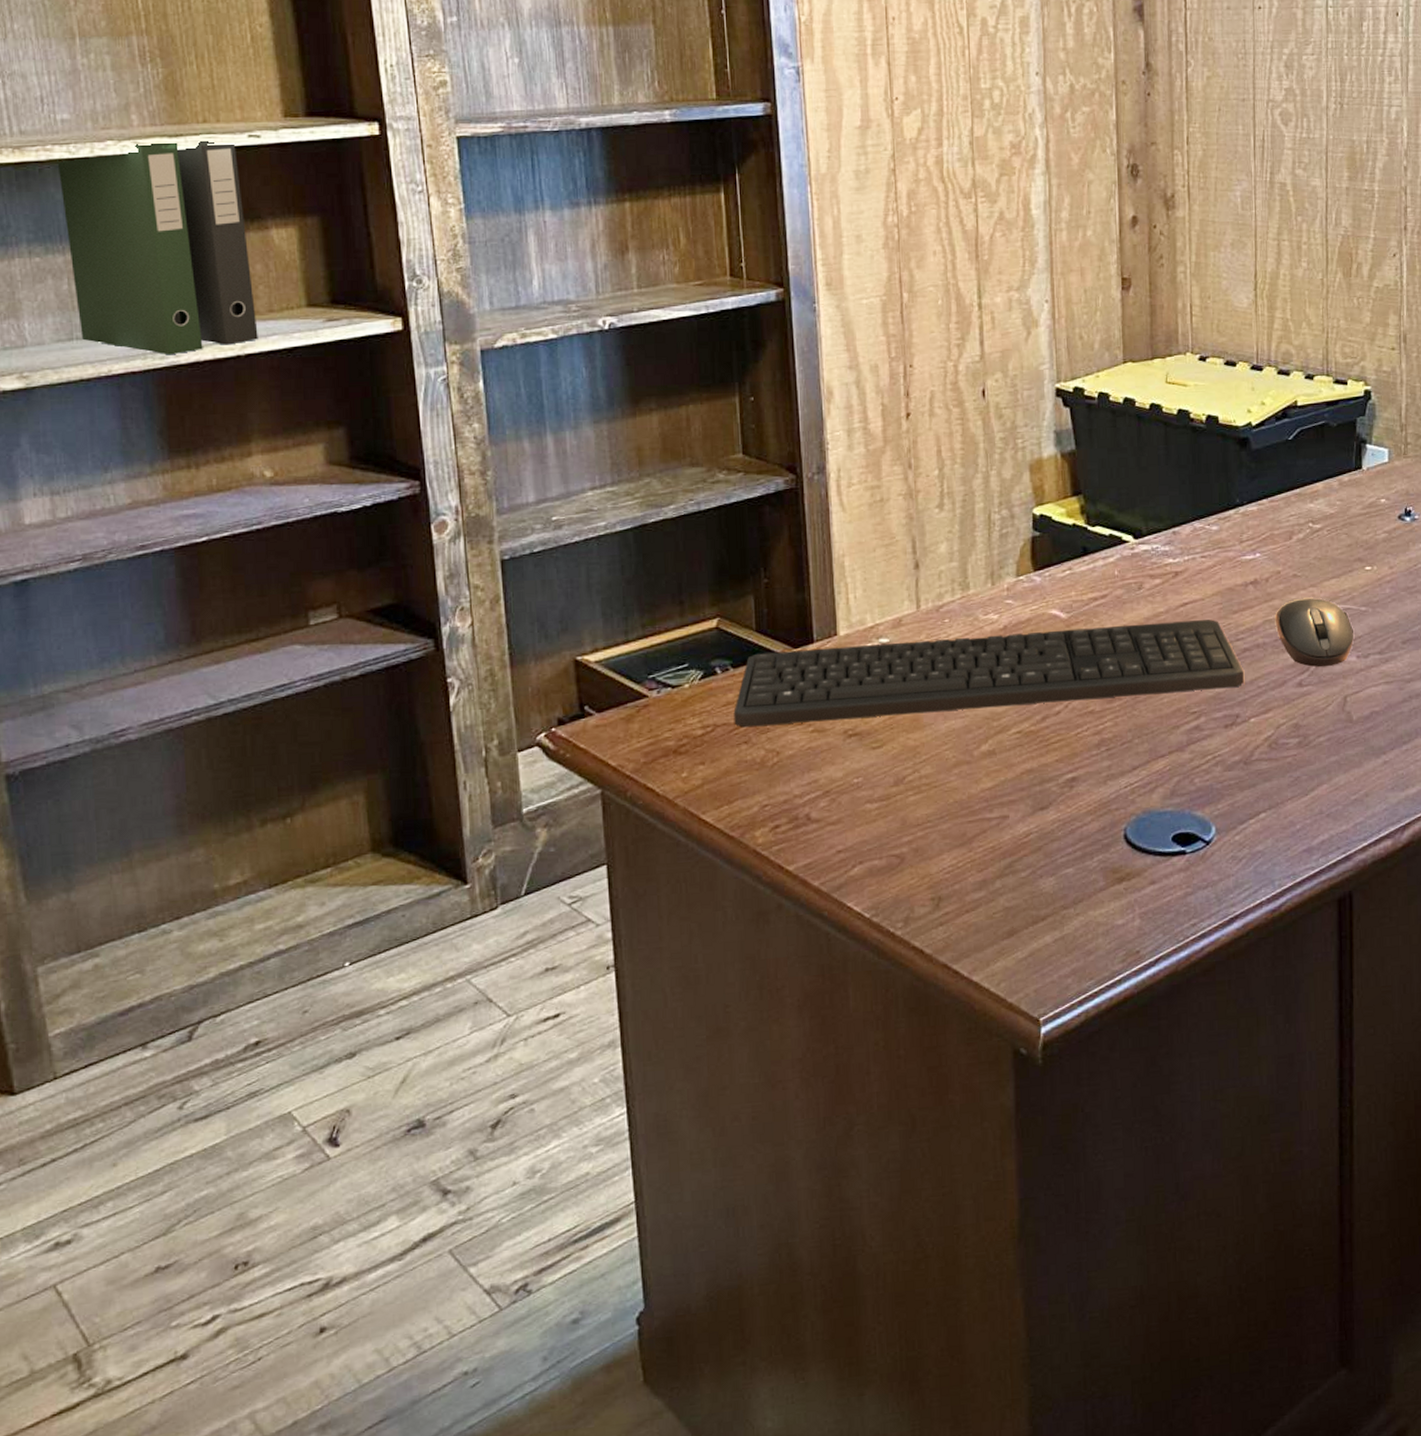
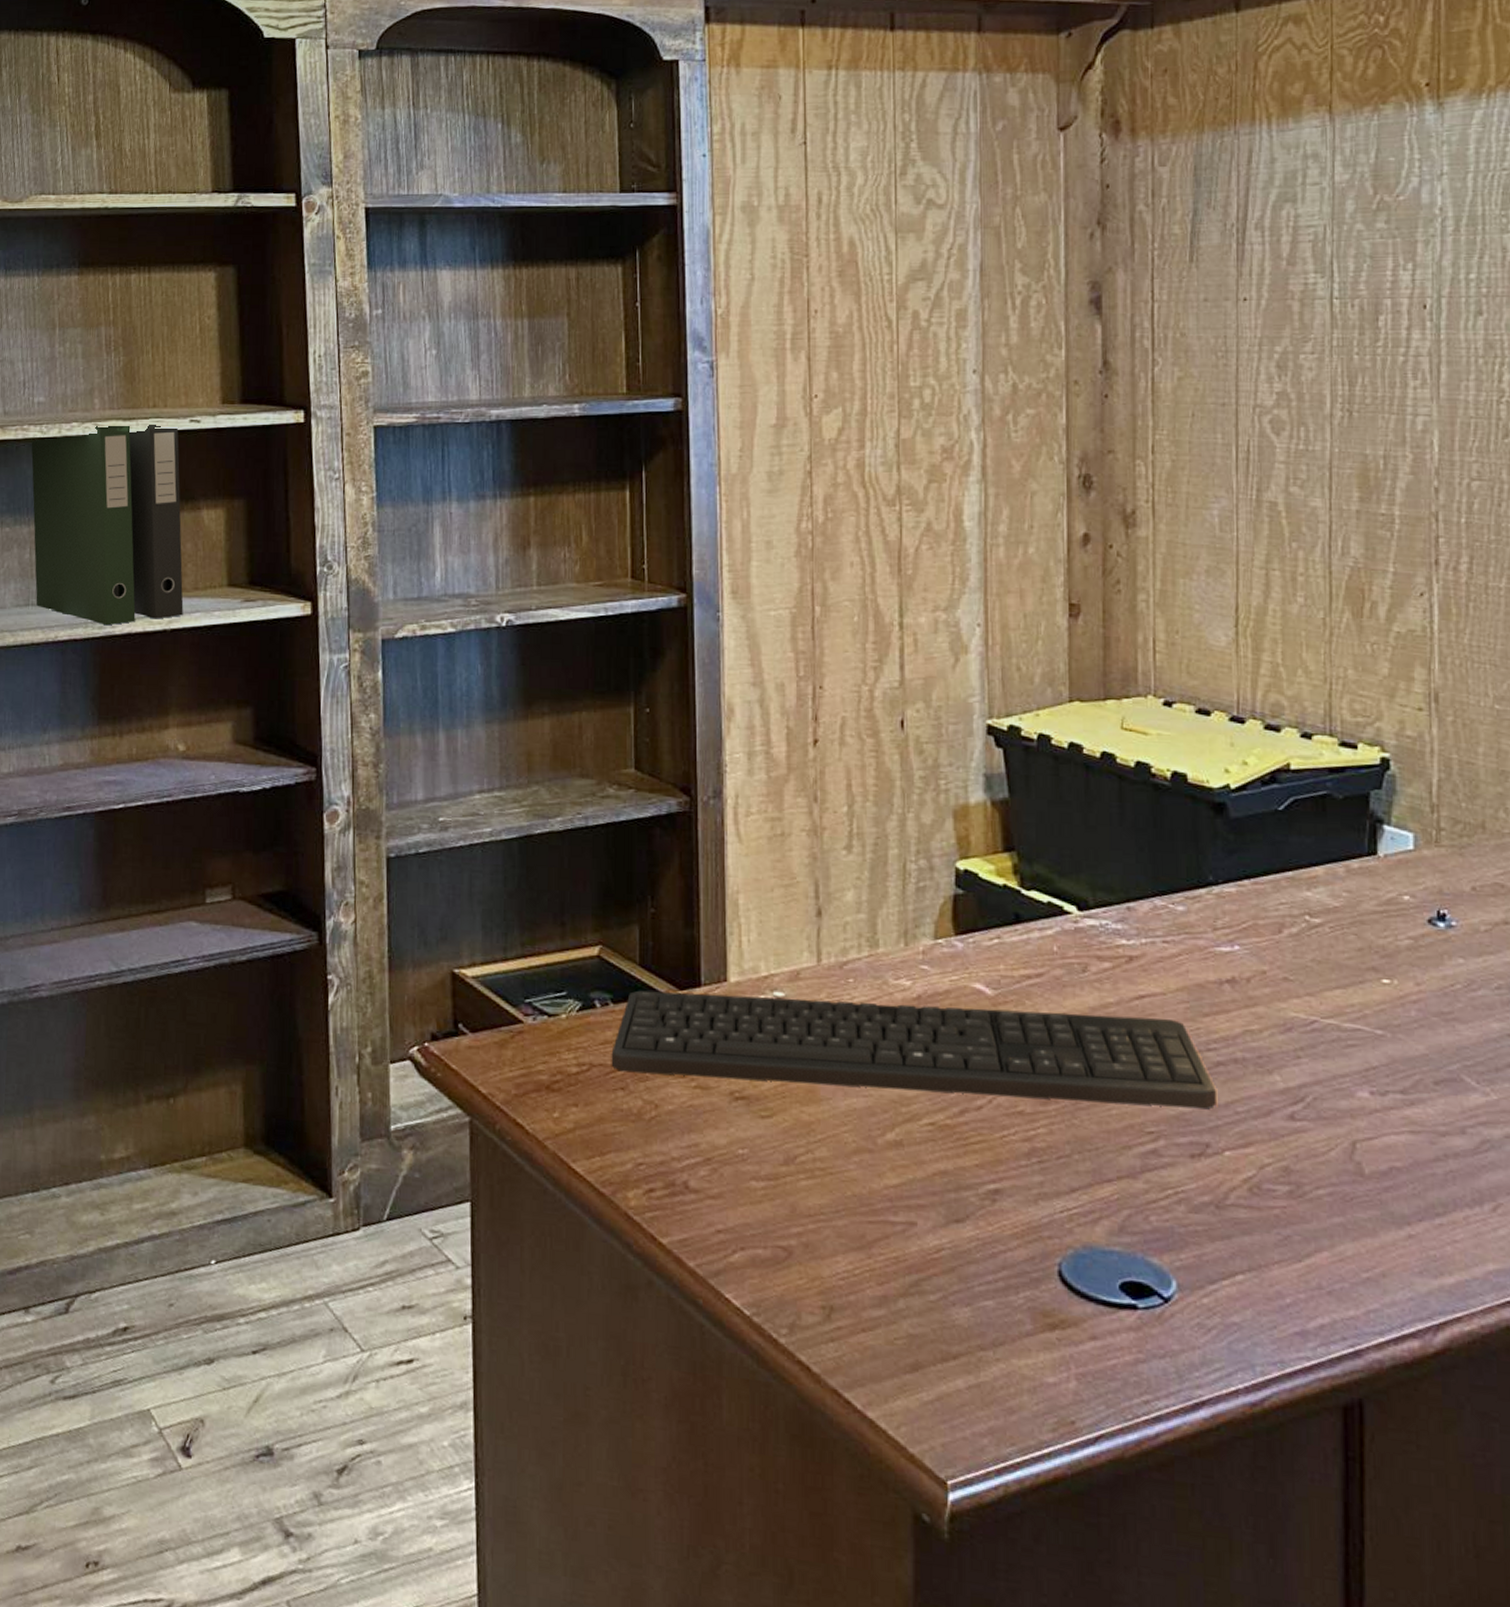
computer mouse: present [1275,598,1354,667] -> none [1258,1009,1367,1100]

